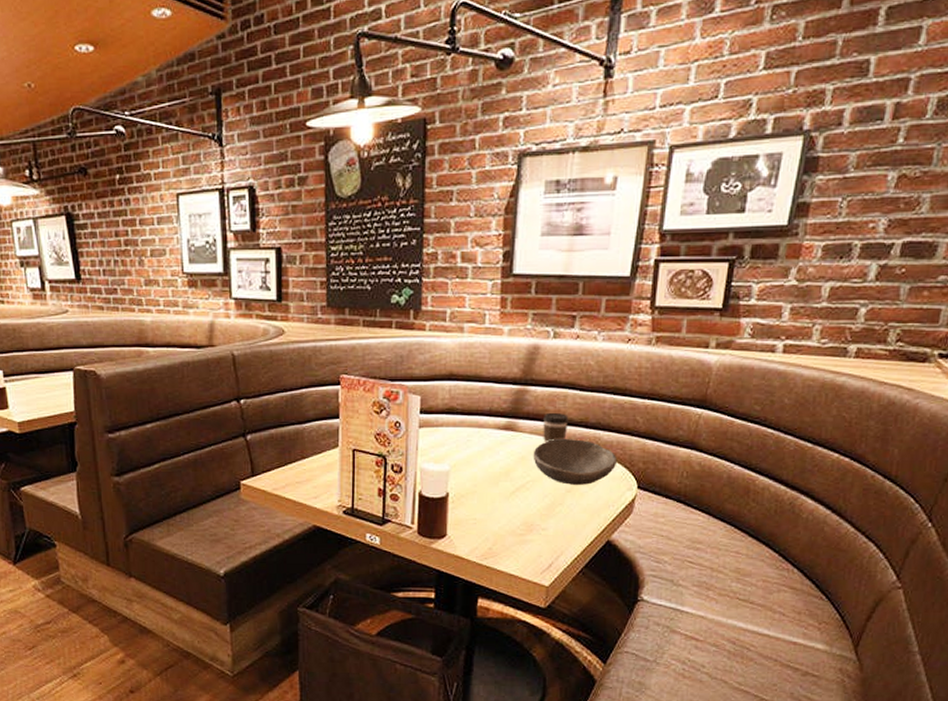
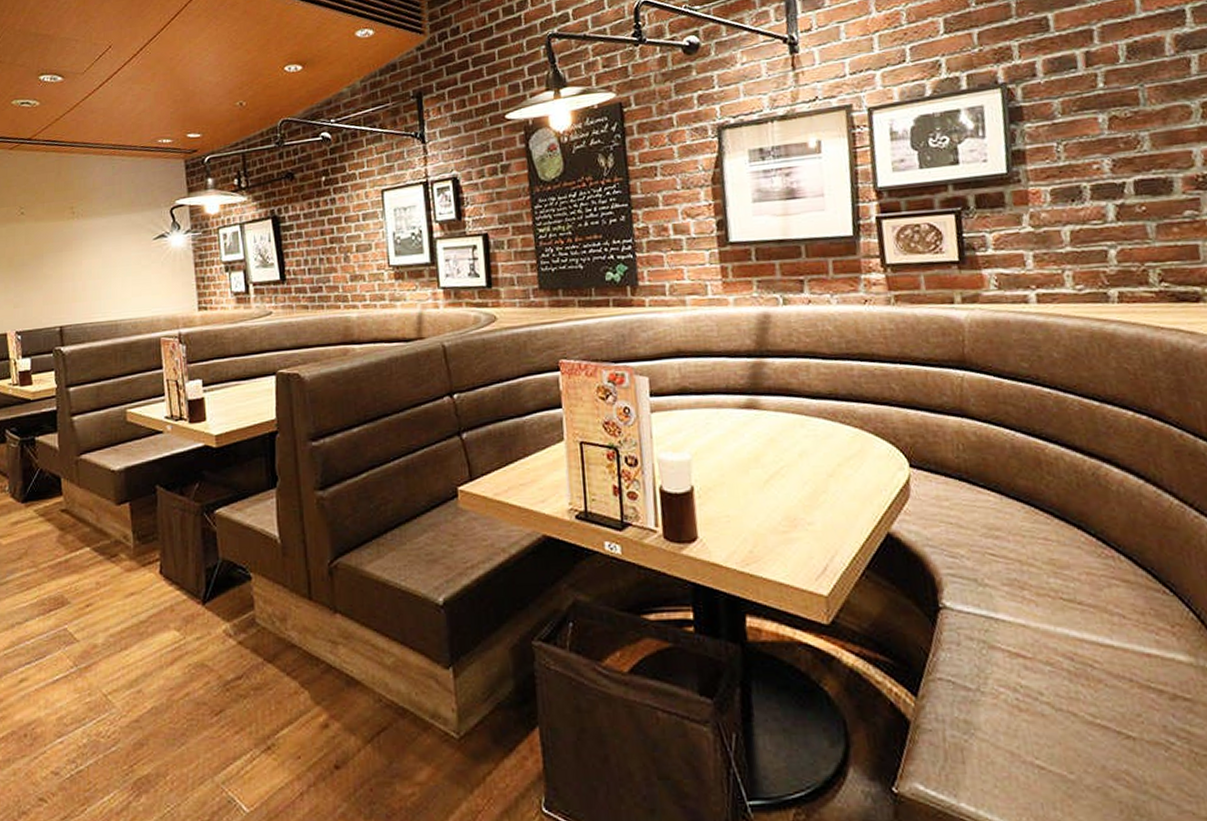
bowl: present [533,438,618,485] -> none [782,413,881,468]
coffee cup: present [543,412,569,443] -> none [787,385,817,421]

